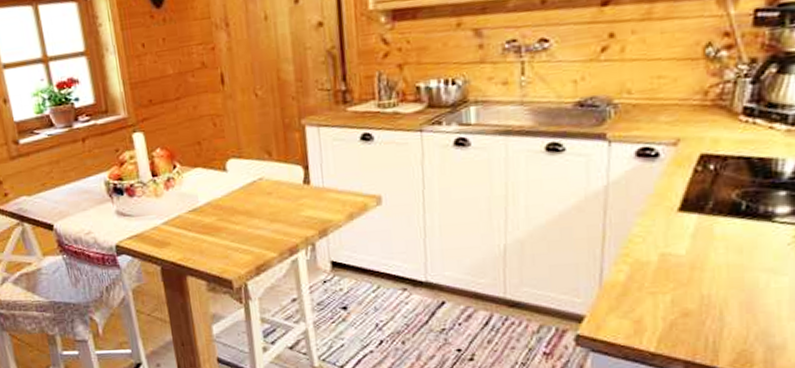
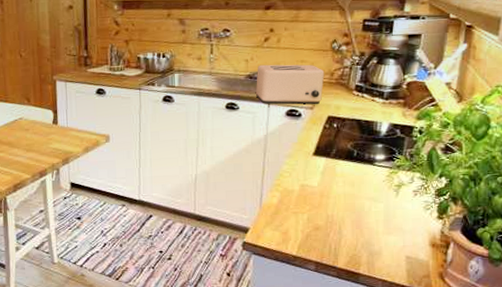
toaster: none [589,81,695,142] -> present [256,64,325,105]

